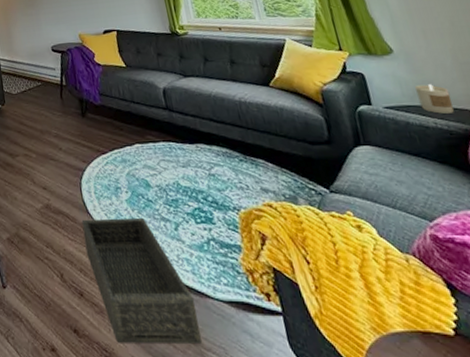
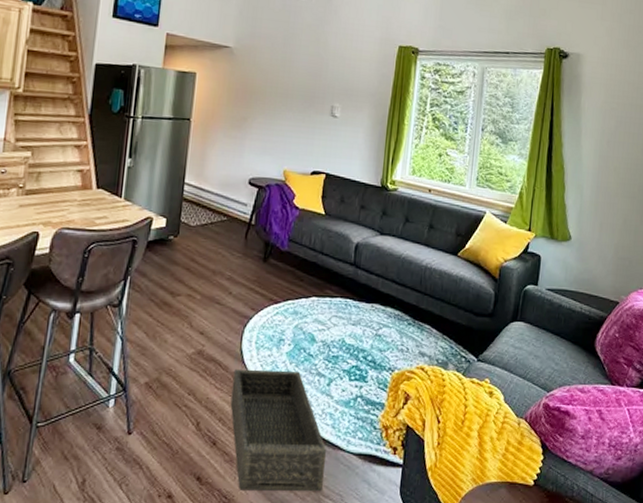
candle: present [415,84,454,114] -> none [575,272,602,301]

